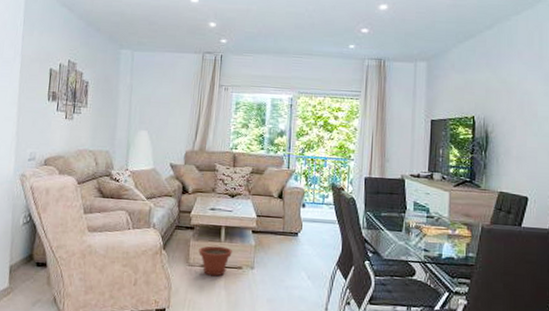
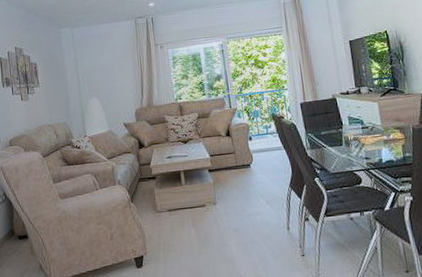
plant pot: present [199,245,232,277] -> none [163,189,194,218]

